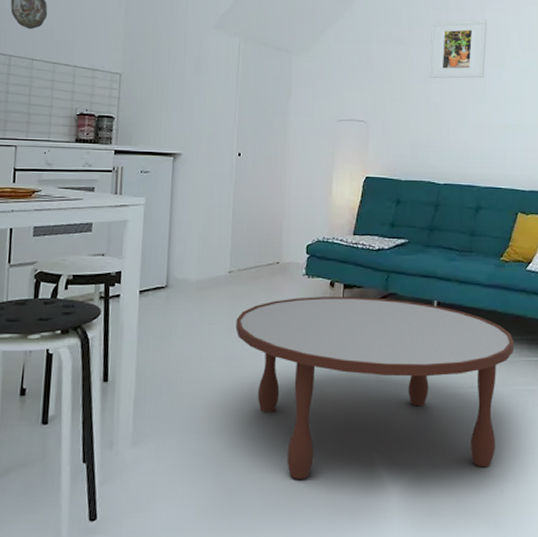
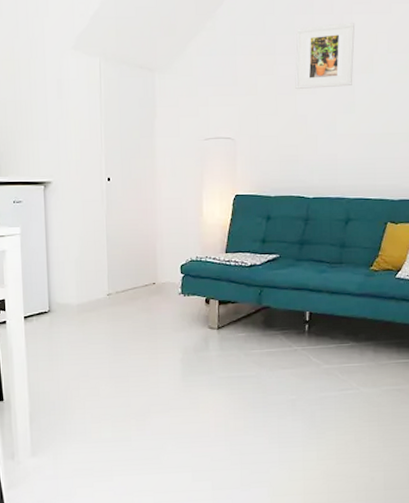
coffee table: present [235,297,514,479] -> none [118,311,384,478]

